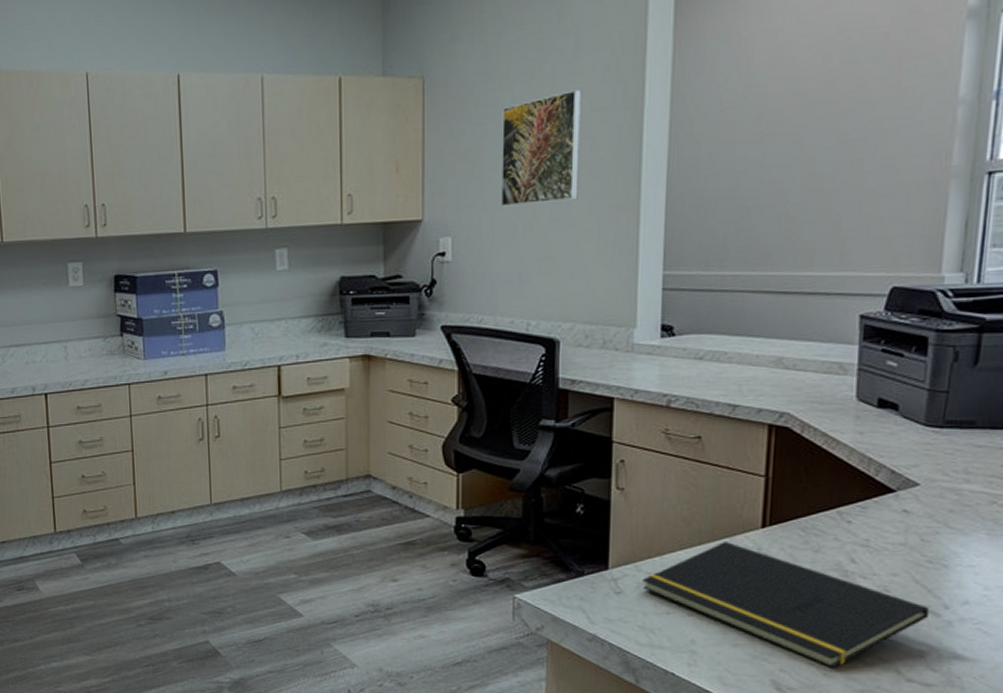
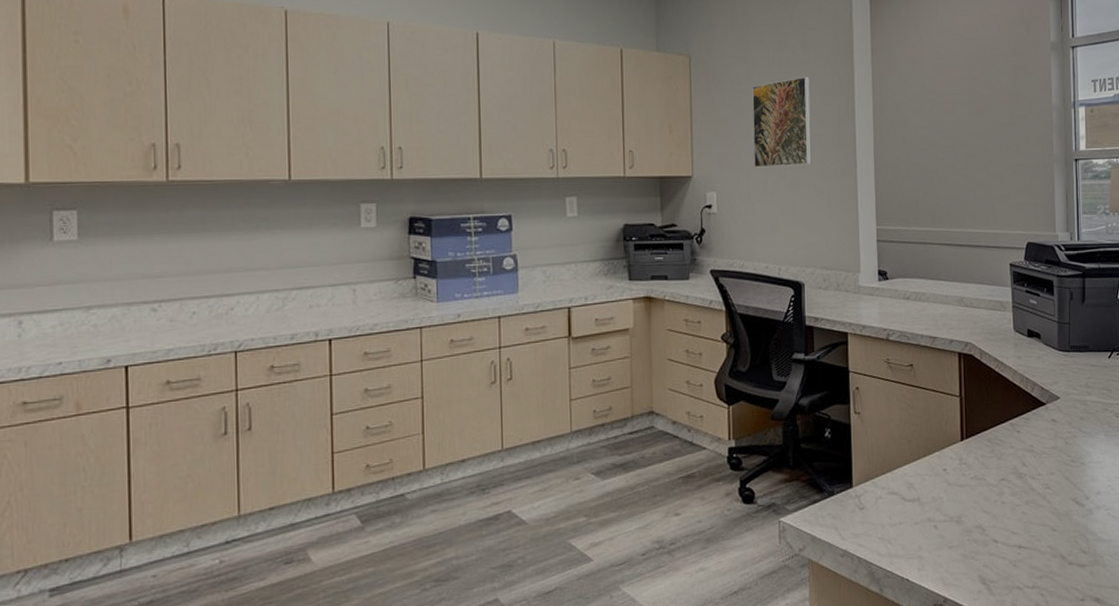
notepad: present [642,541,930,669] -> none [879,454,1078,560]

